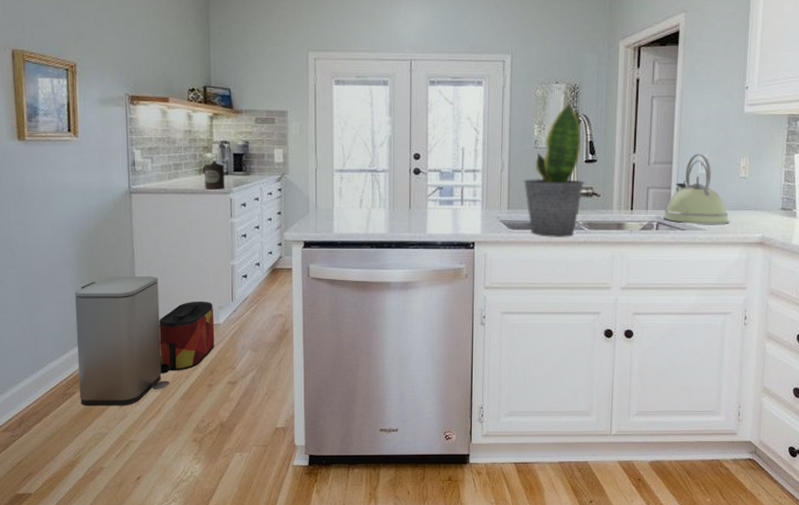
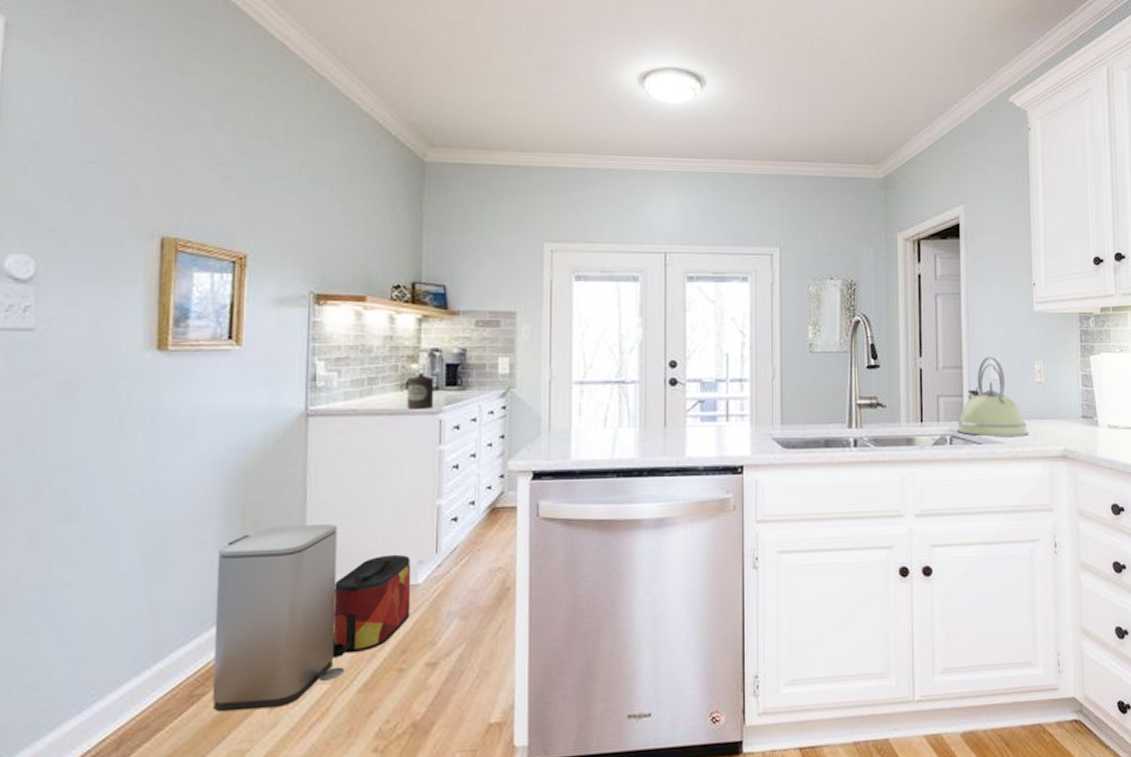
potted plant: present [523,102,585,239] -> none [797,300,868,458]

